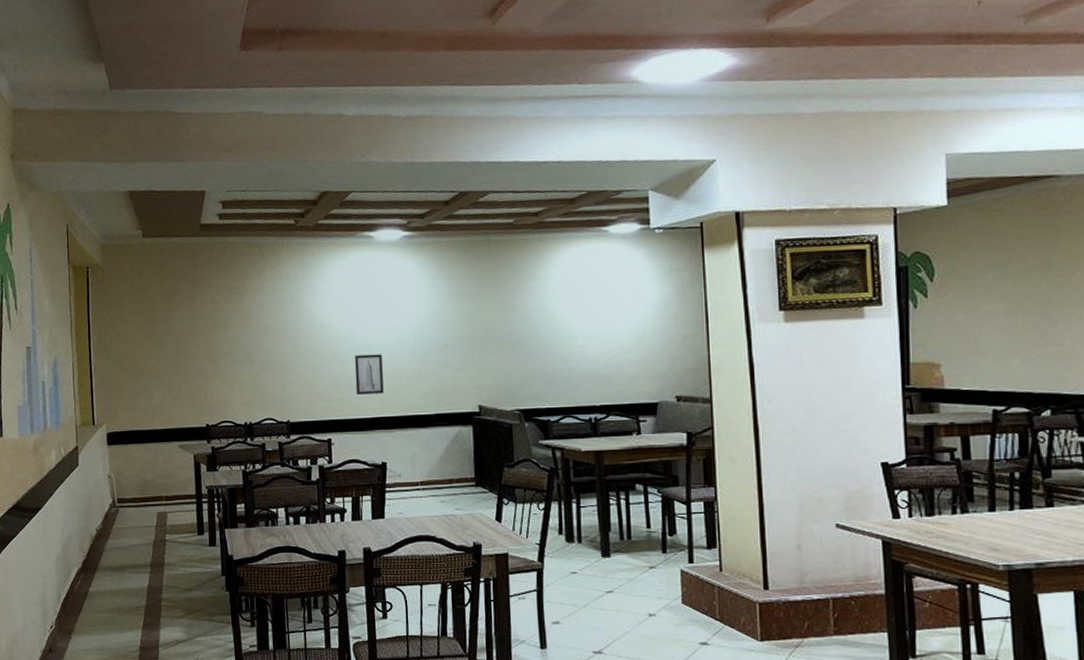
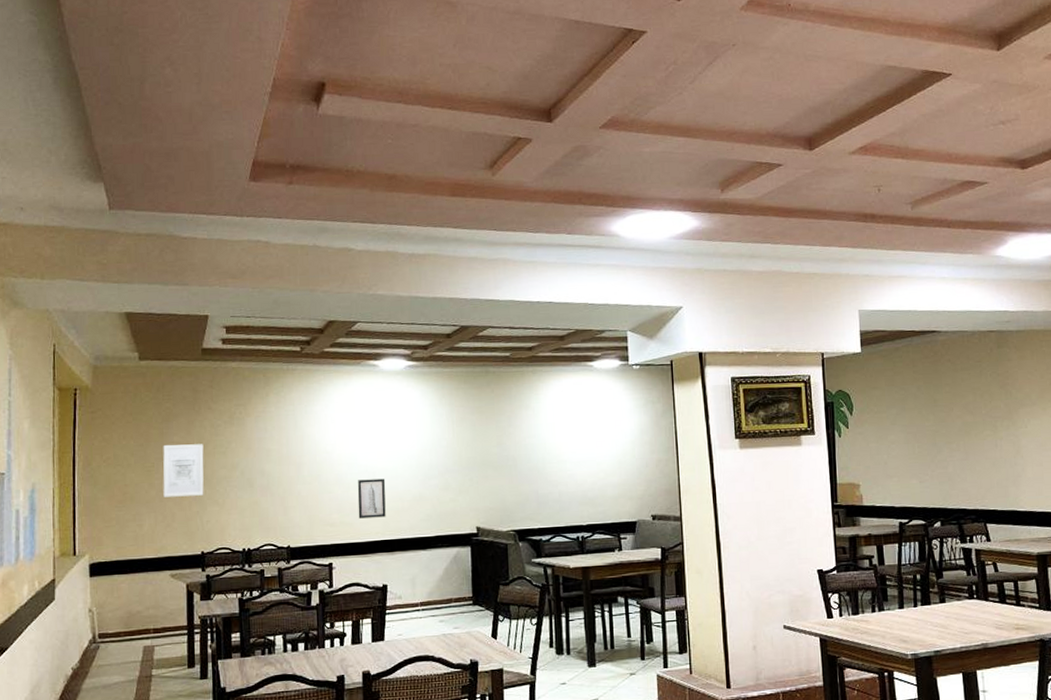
wall art: none [167,319,207,371] -> present [163,444,204,497]

